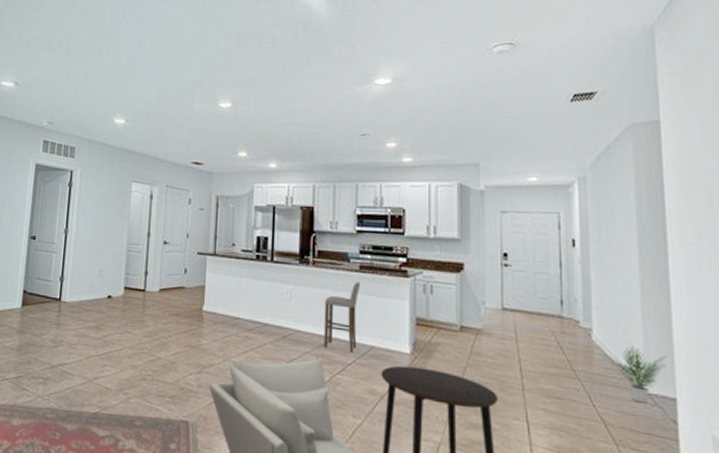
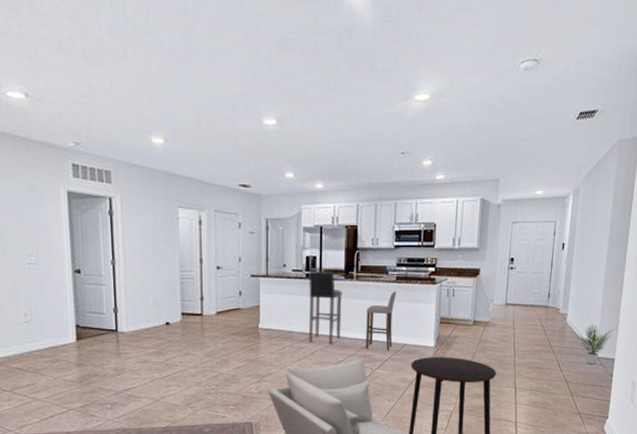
bar stool: none [257,253,296,337] -> present [308,272,342,344]

